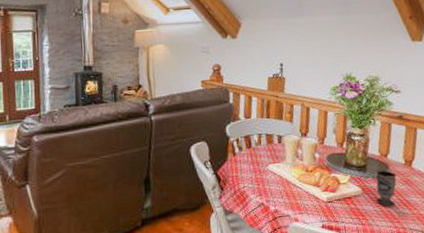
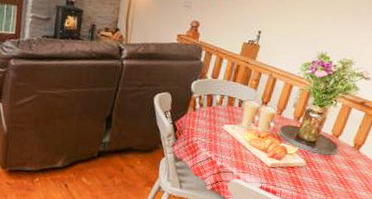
cup: present [376,170,397,206] -> none [316,149,343,182]

